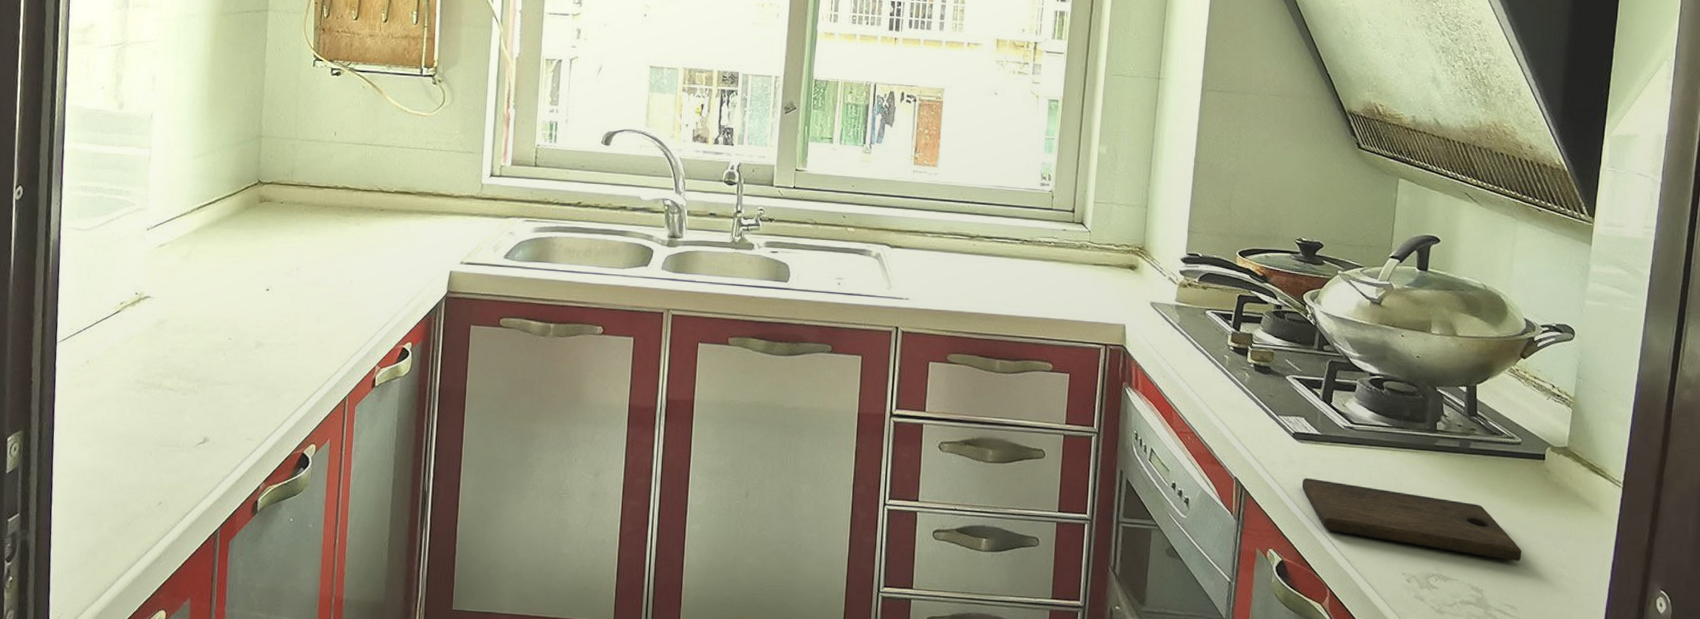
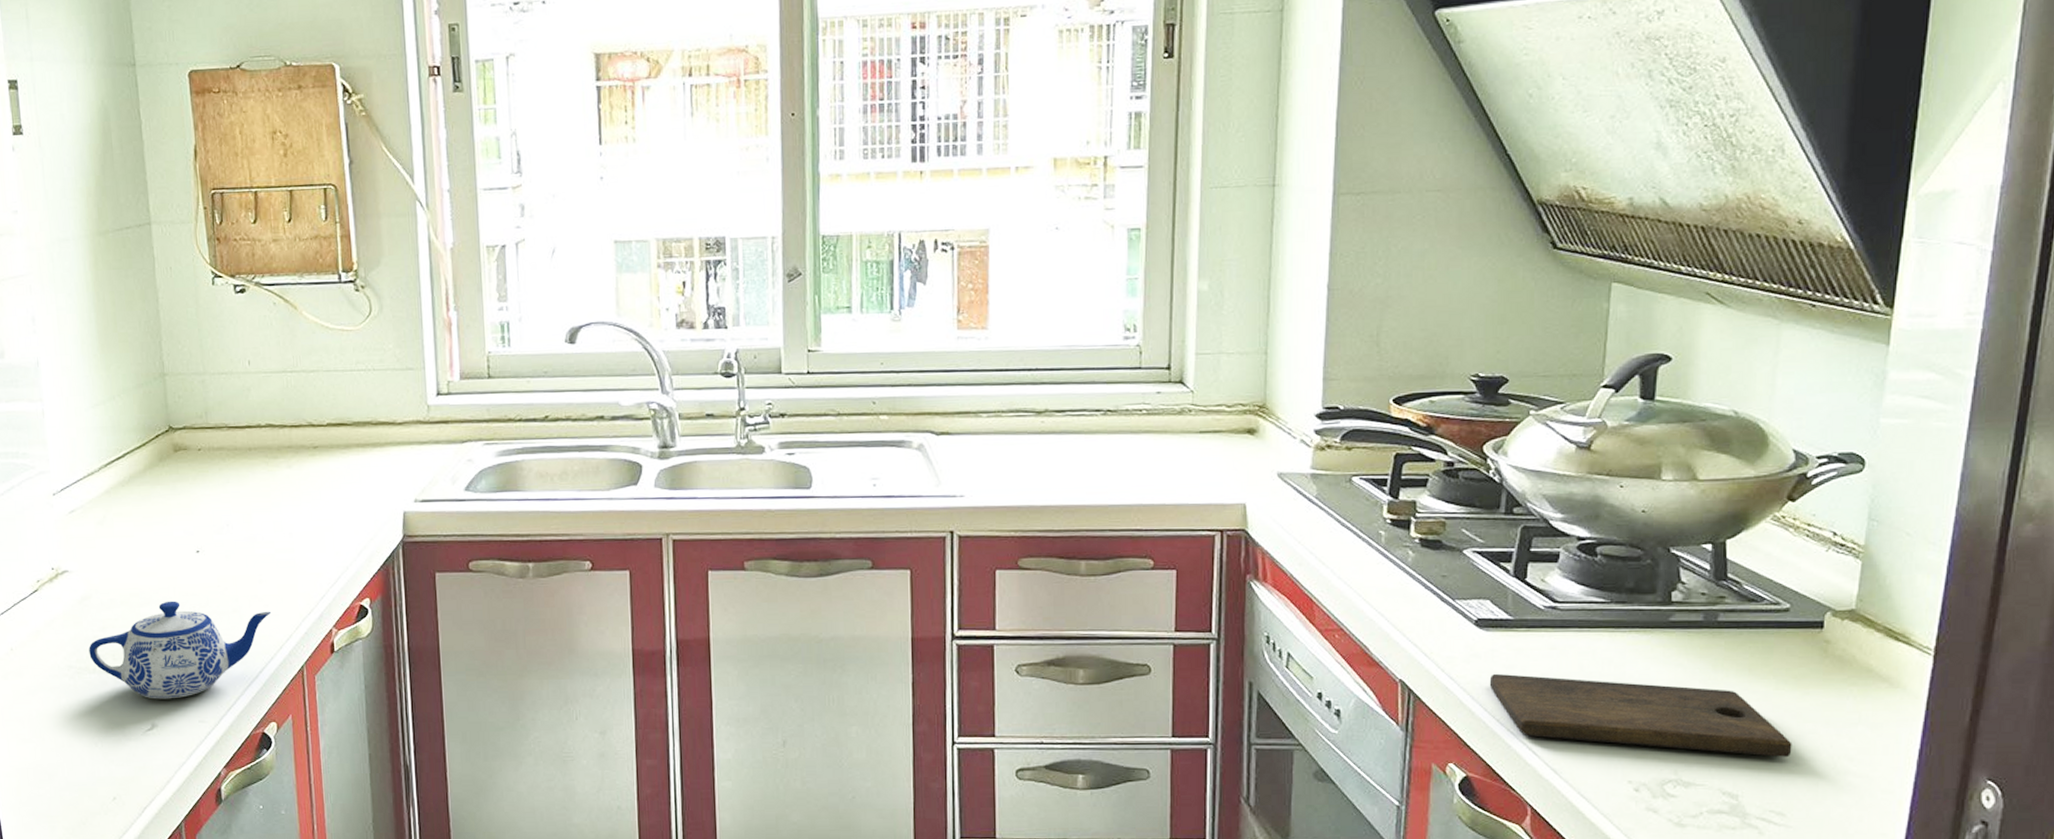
teapot: none [157,330,325,417] -> present [89,600,272,699]

